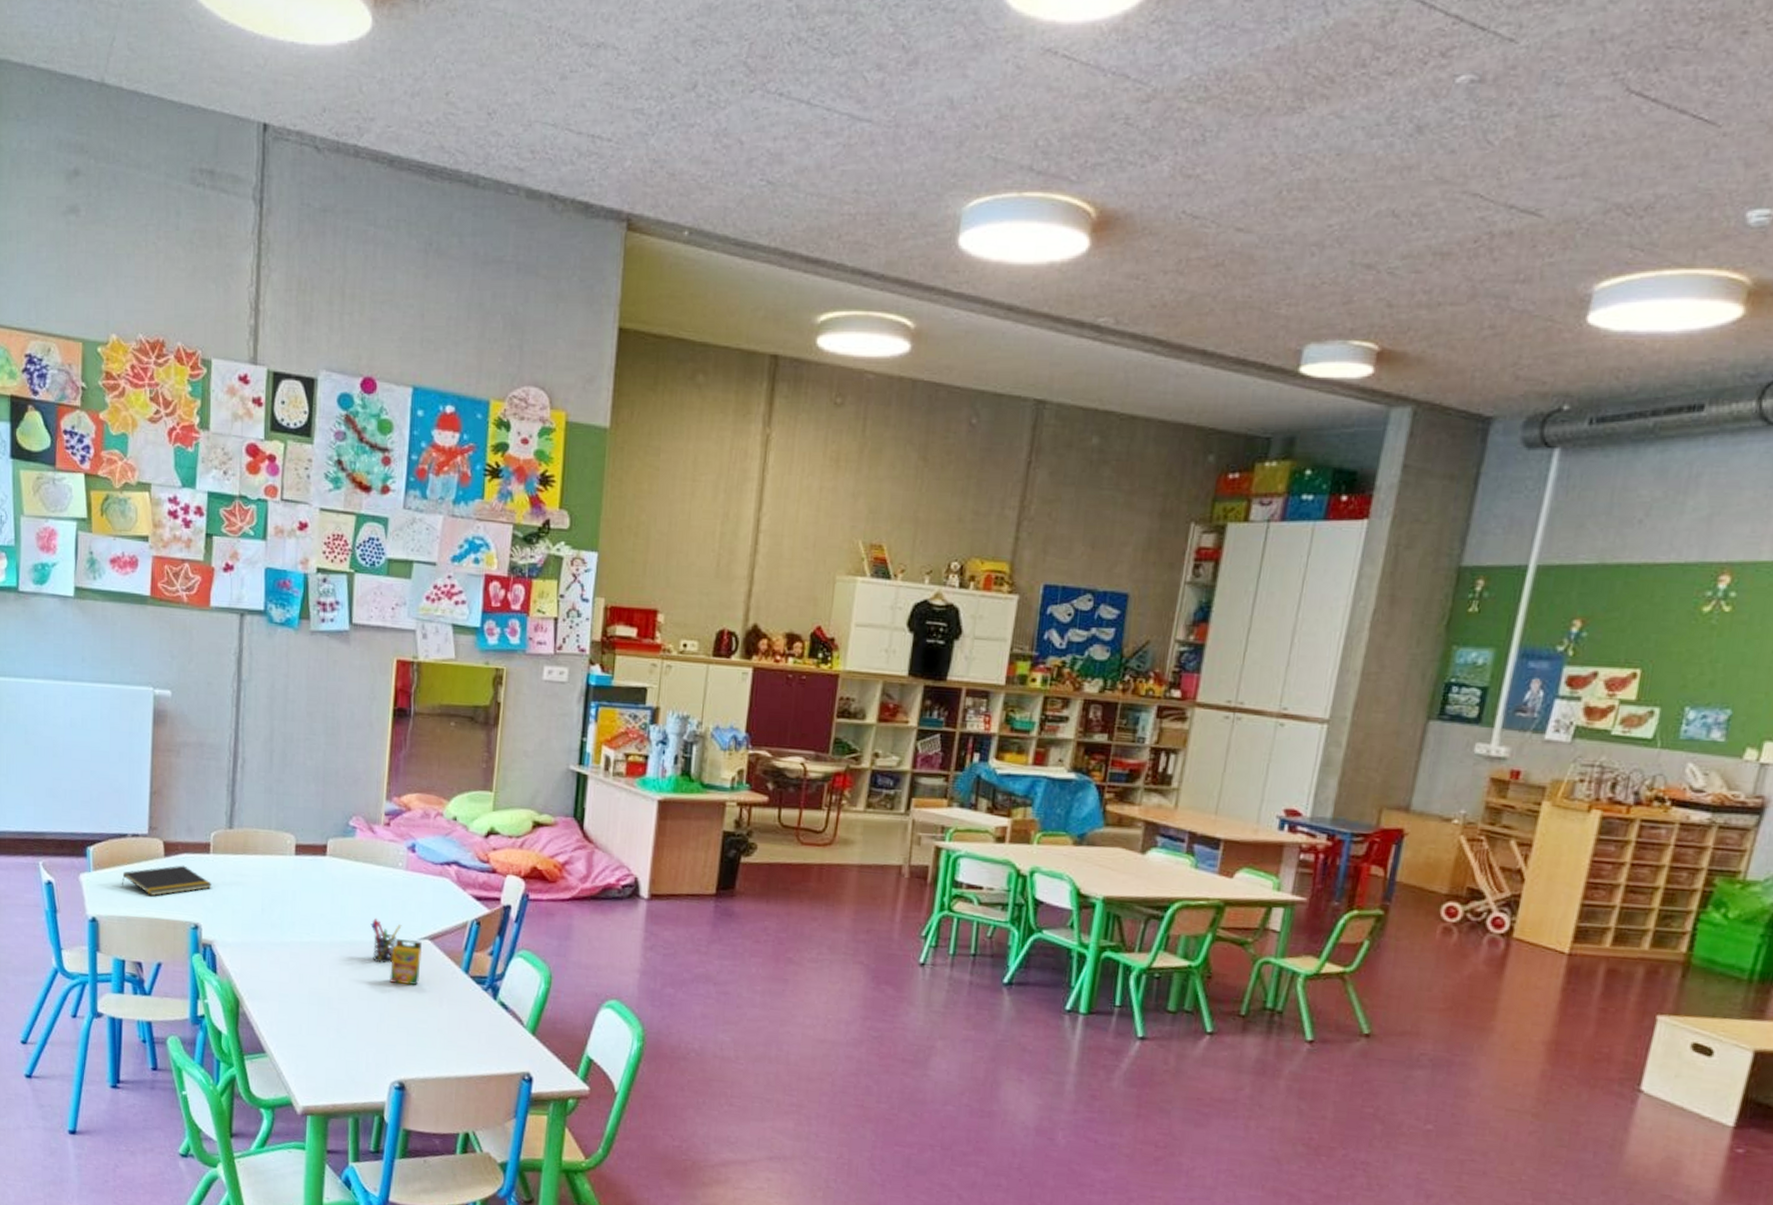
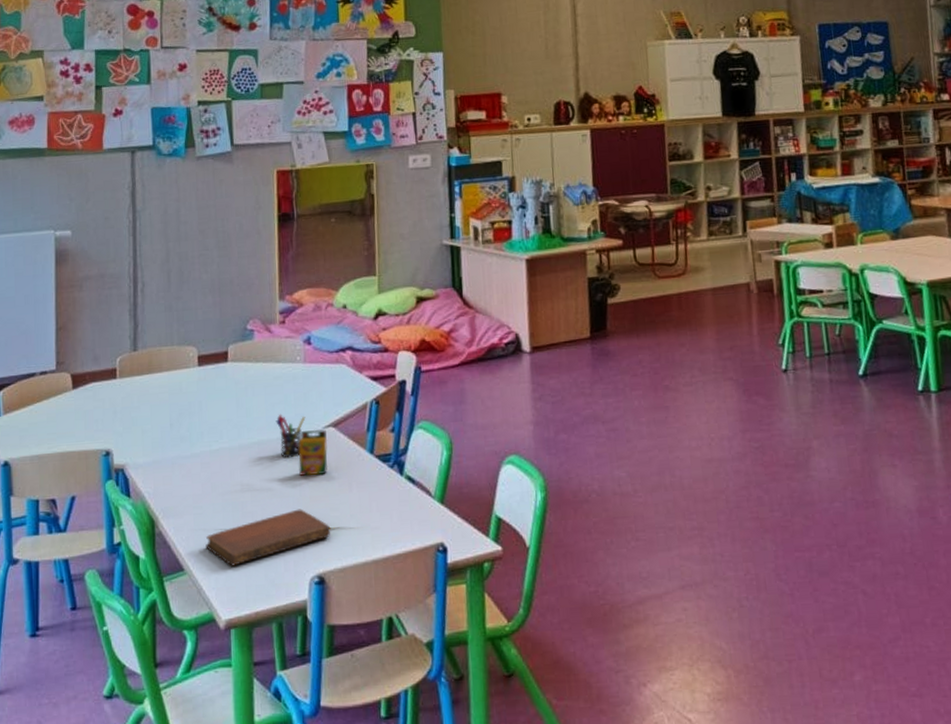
notepad: present [121,865,212,896] -> none [31,394,120,430]
notebook: none [289,1014,417,1058] -> present [205,509,331,566]

